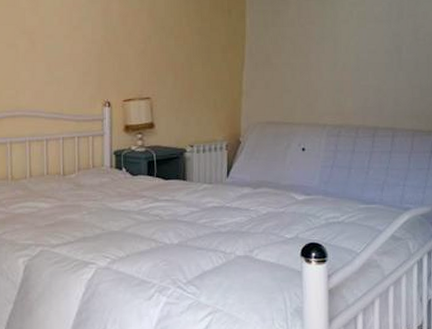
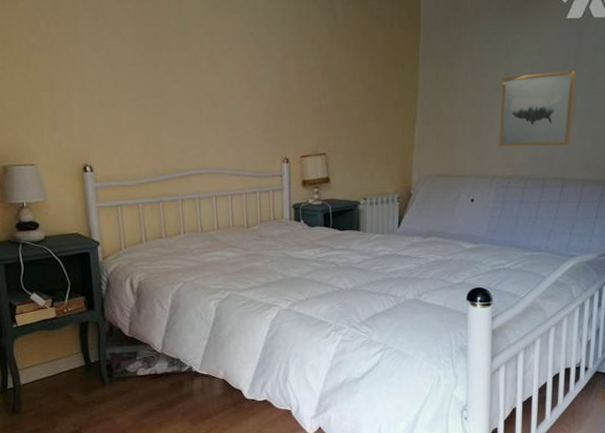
wall art: none [328,22,401,95] -> present [498,70,577,147]

